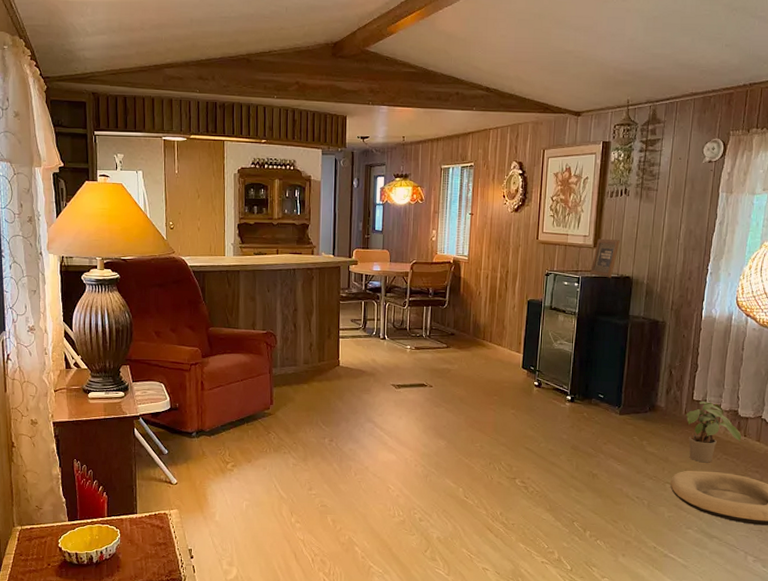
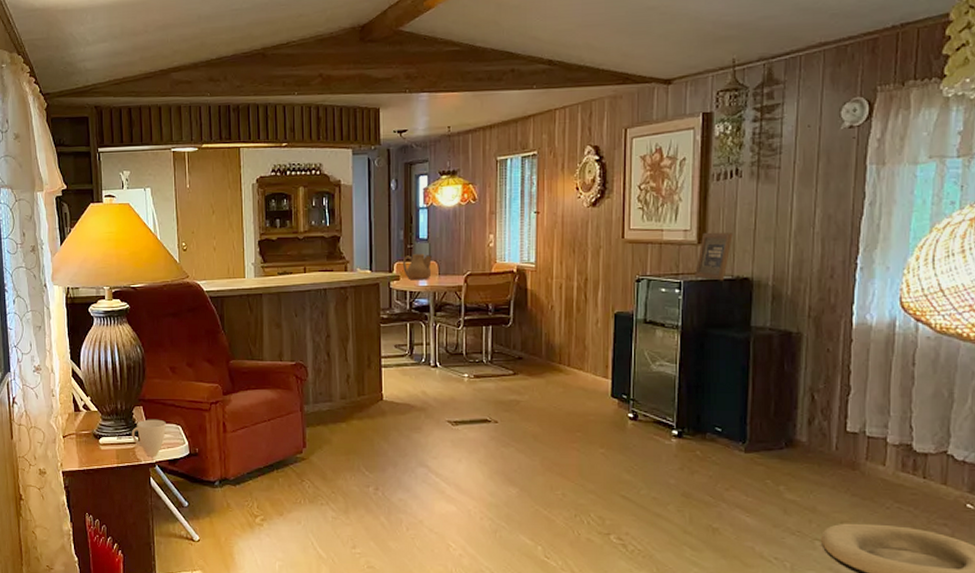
mug: none [118,377,150,411] -> present [131,419,166,458]
teapot: none [361,243,385,266] -> present [403,254,432,280]
potted plant: present [686,401,742,463] -> none [837,434,920,513]

